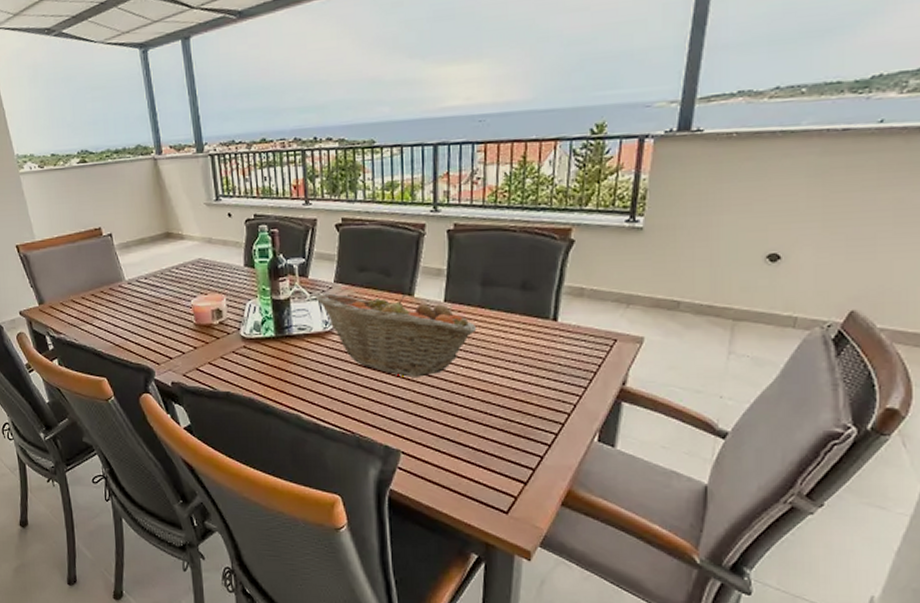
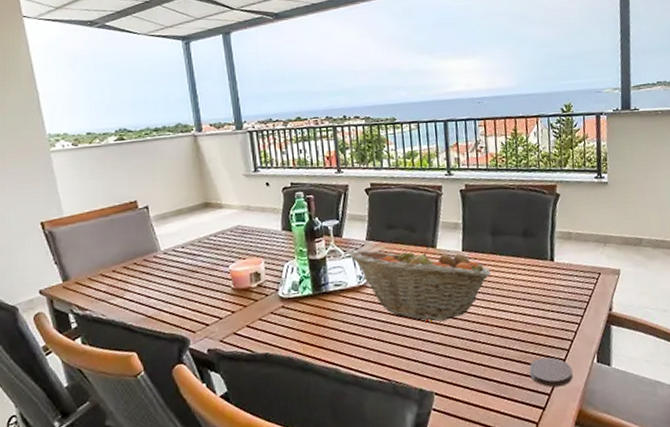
coaster: none [512,429,565,463] -> present [529,357,573,388]

